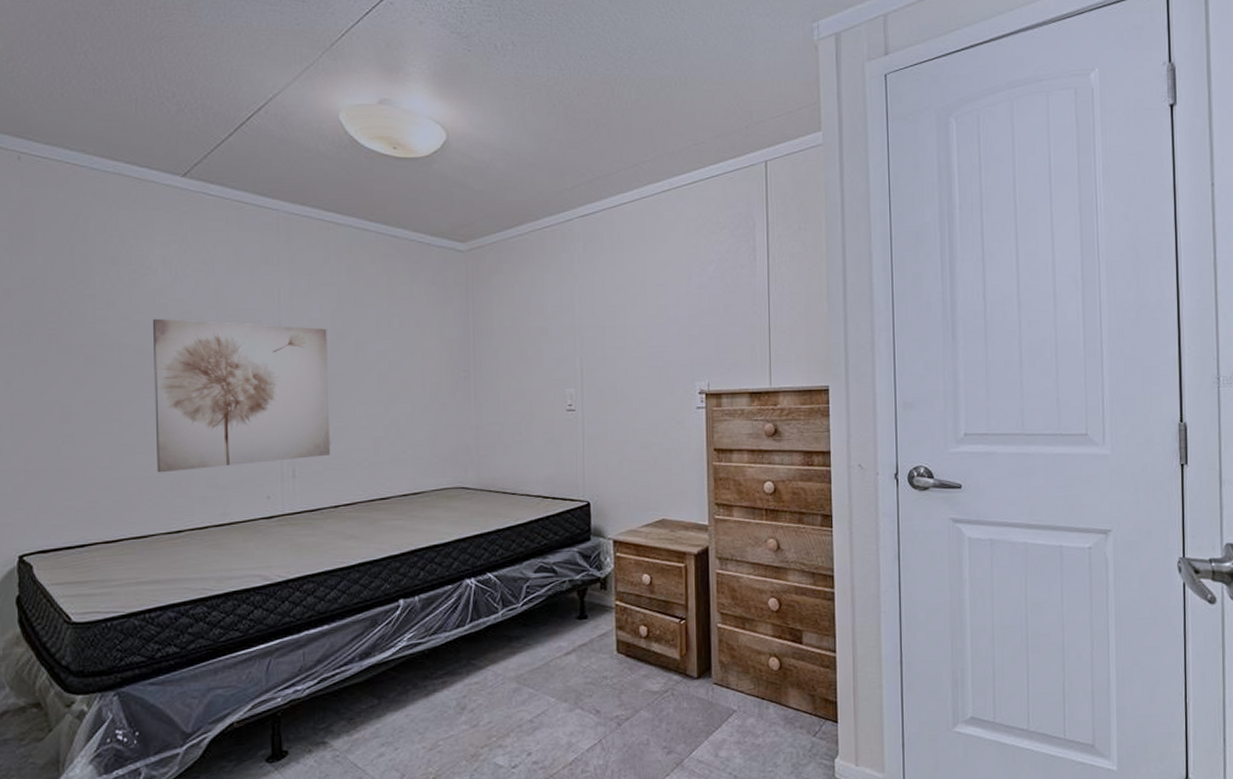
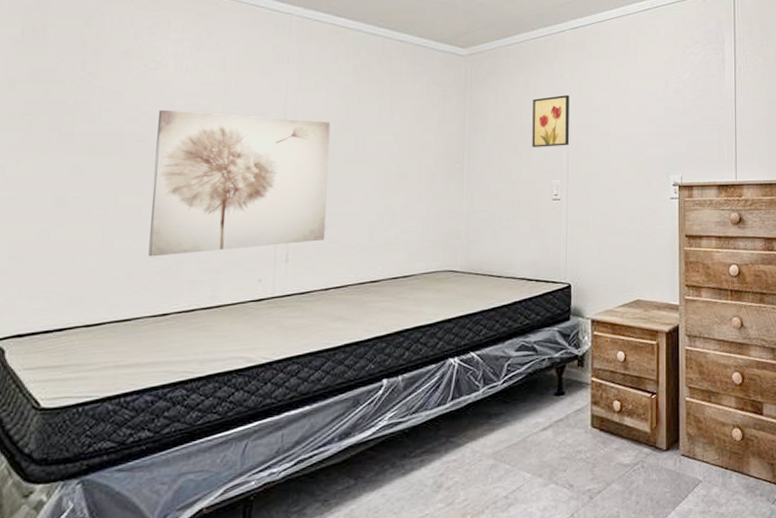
wall art: none [541,293,582,353] -> present [532,95,569,147]

